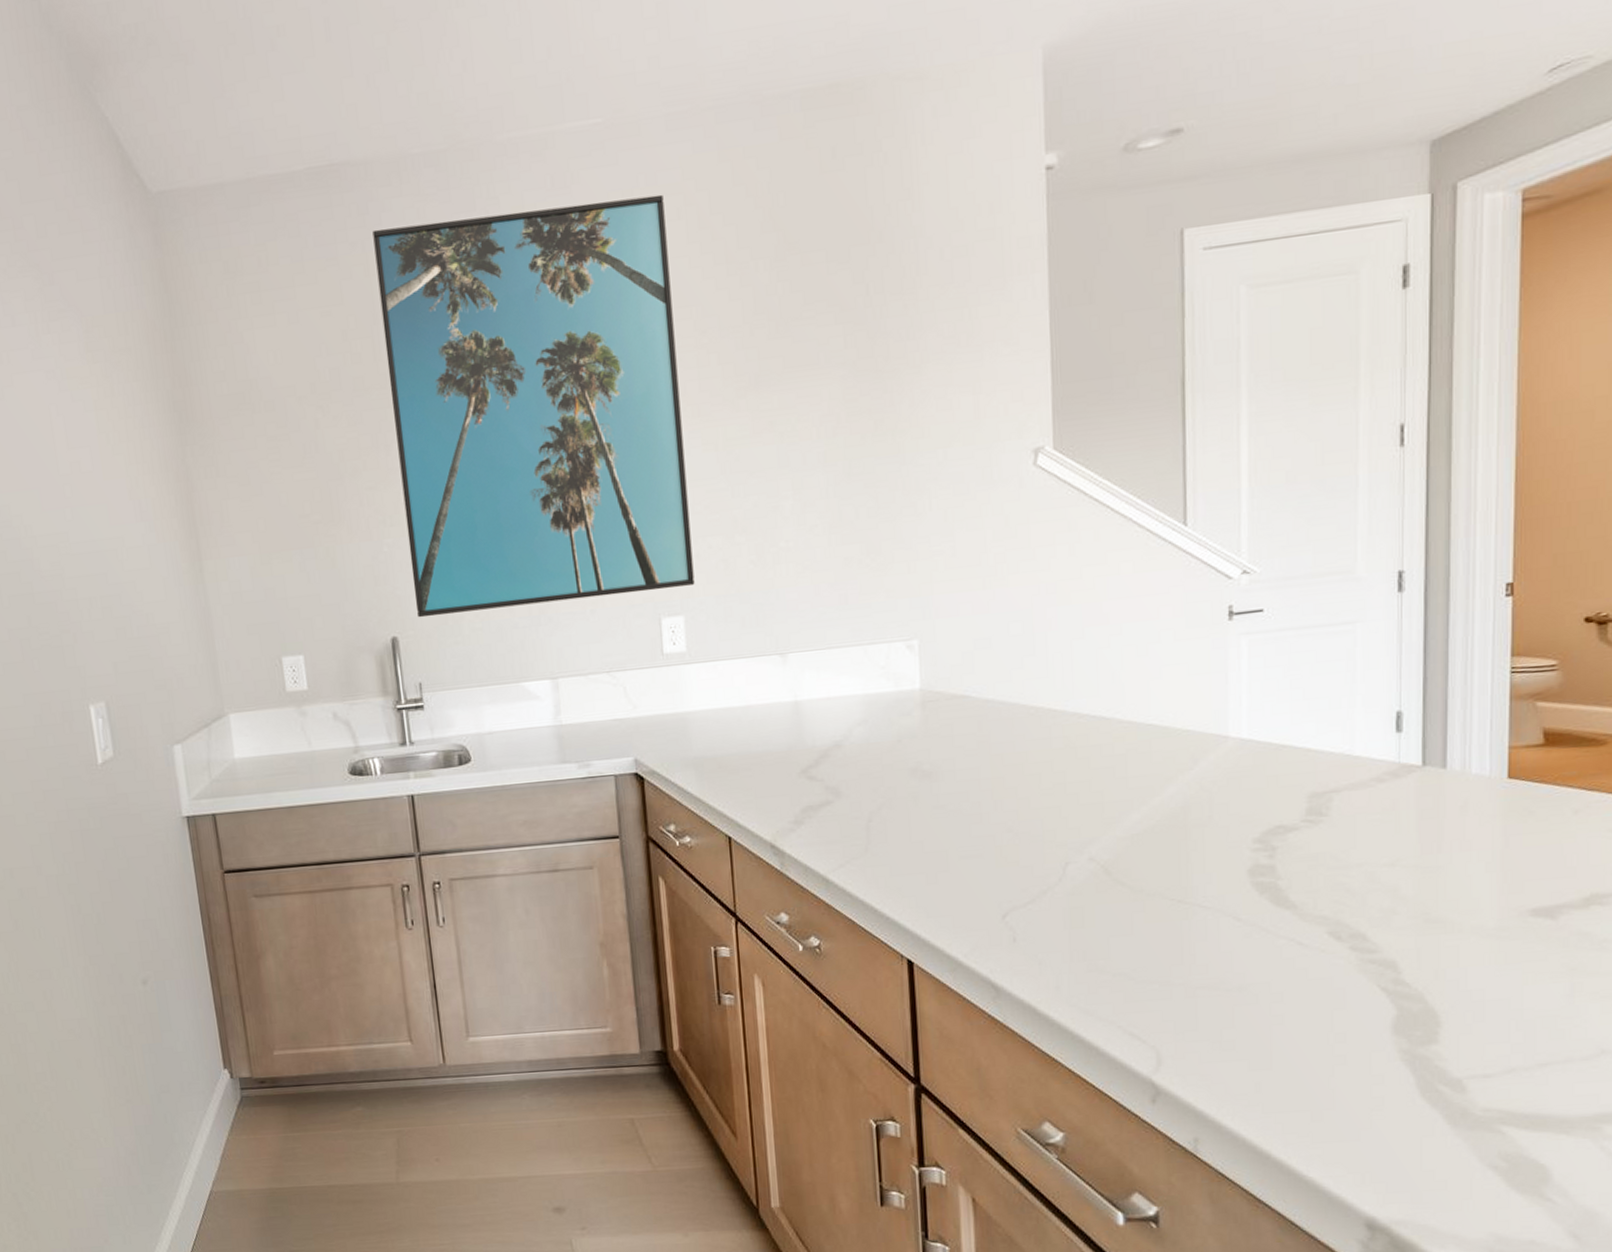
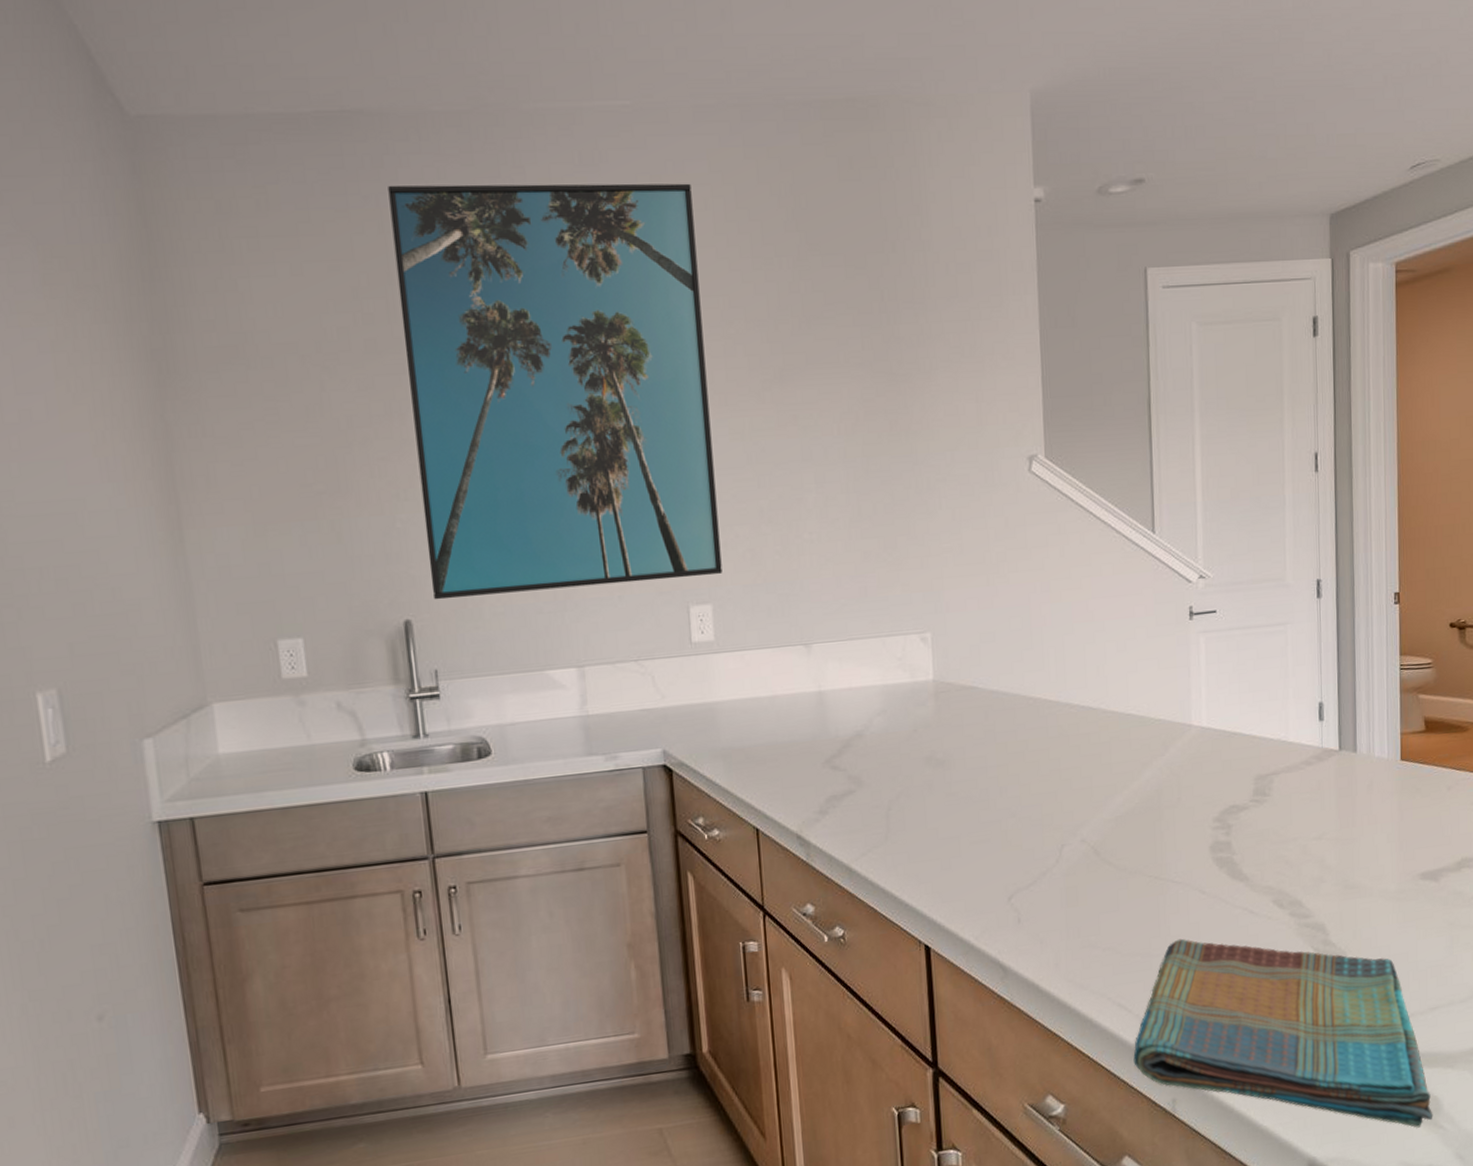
dish towel: none [1147,968,1538,1198] -> present [1133,938,1433,1128]

